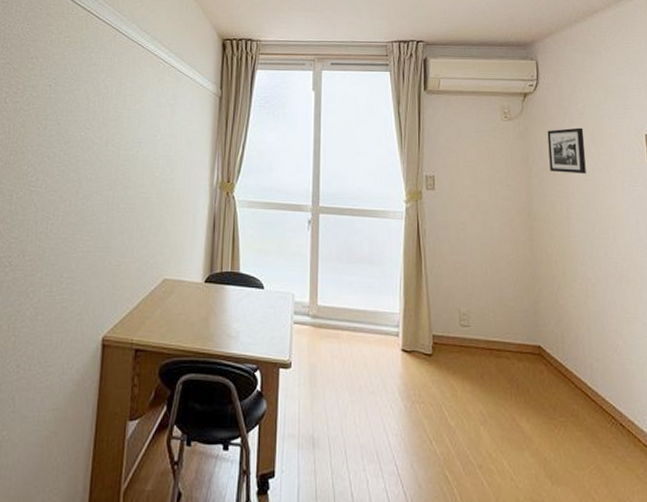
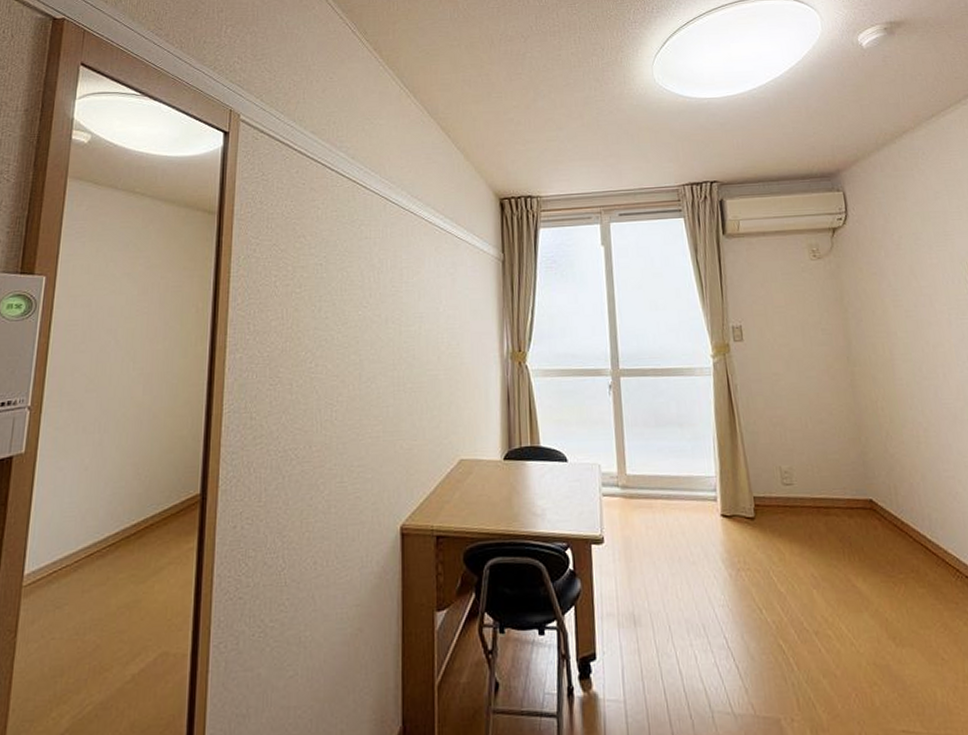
picture frame: present [547,127,586,174] -> none [861,260,908,311]

